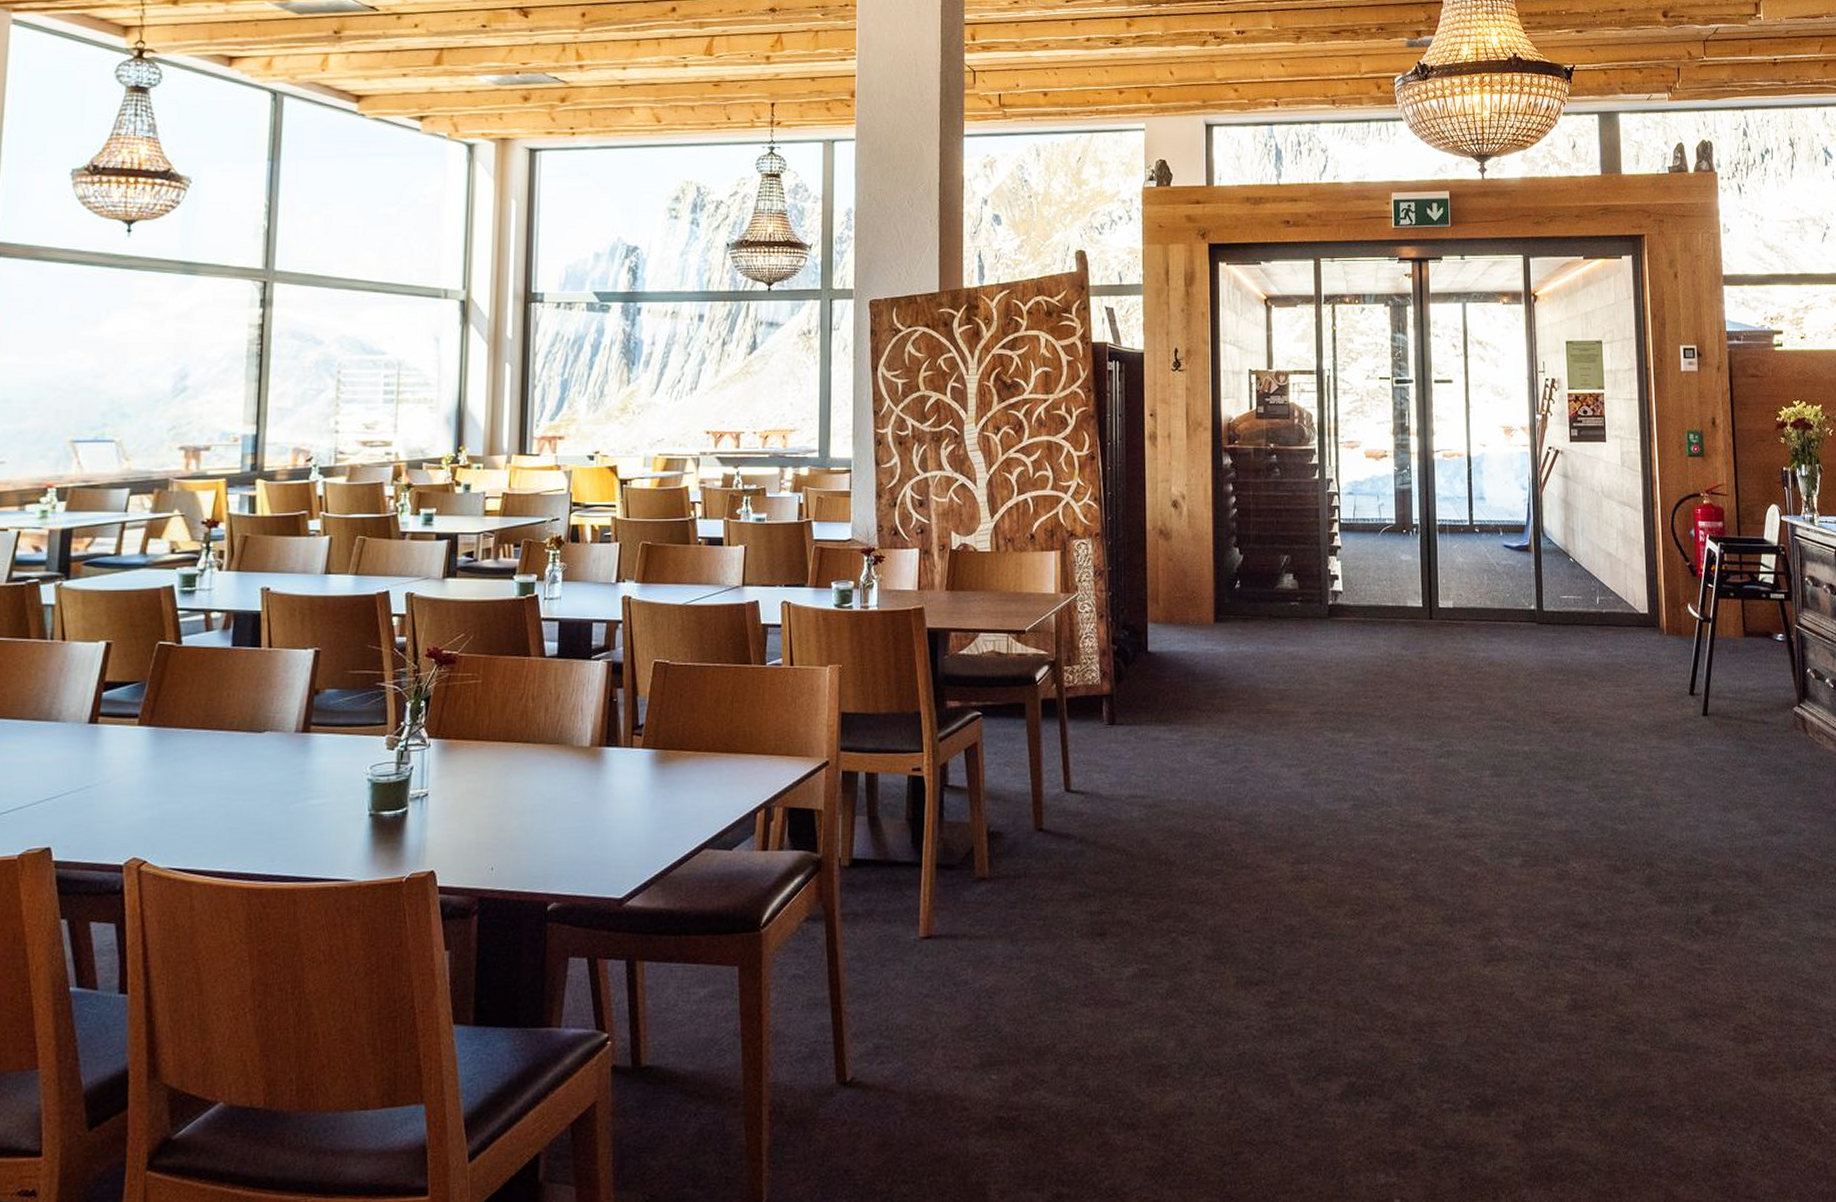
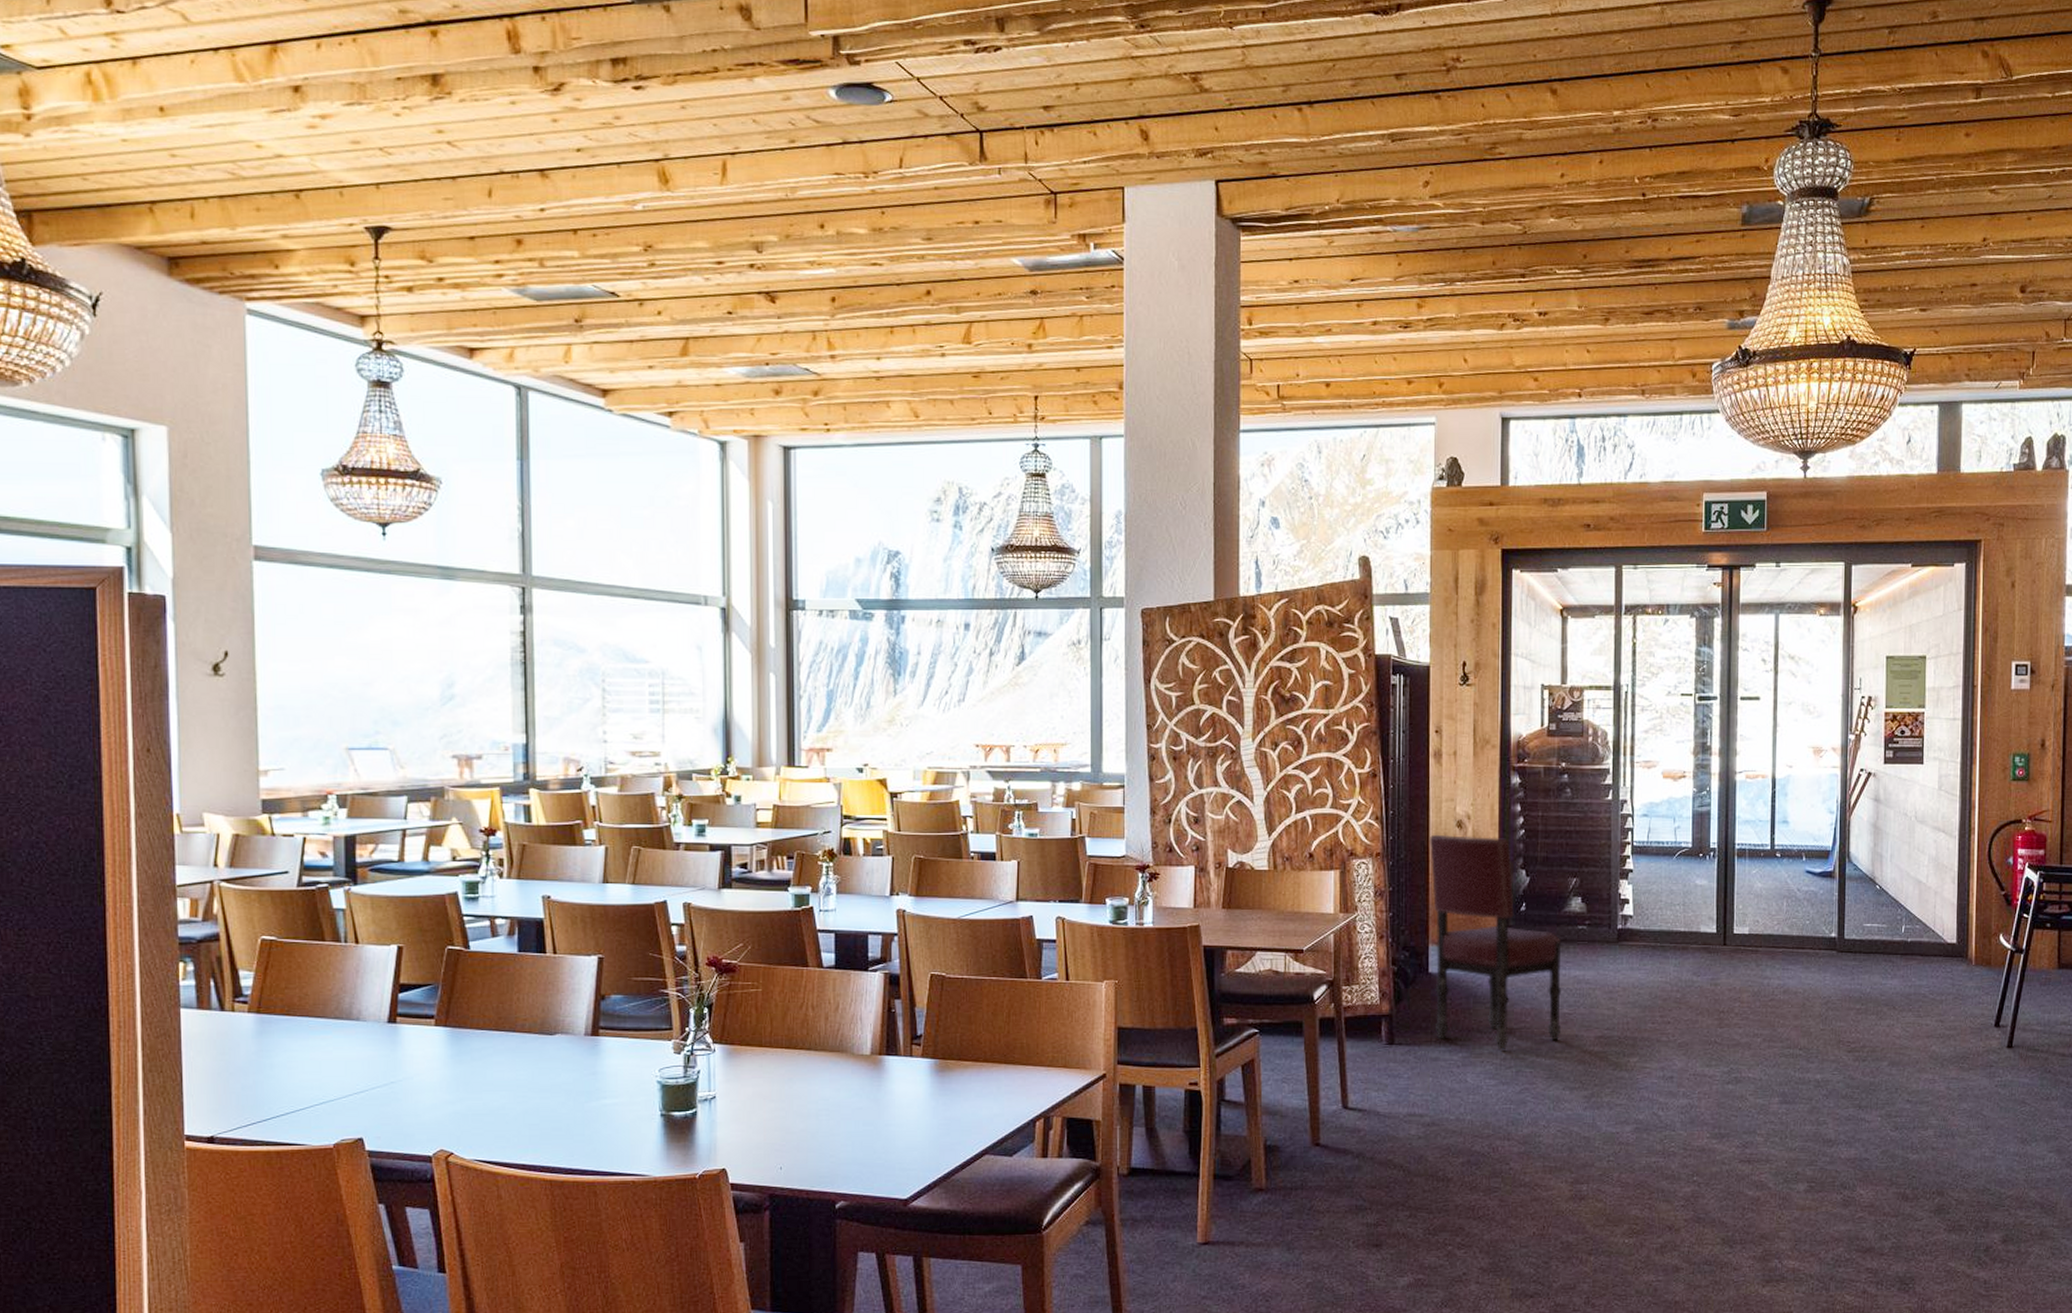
dining chair: none [1147,514,1278,729] -> present [1430,834,1562,1051]

